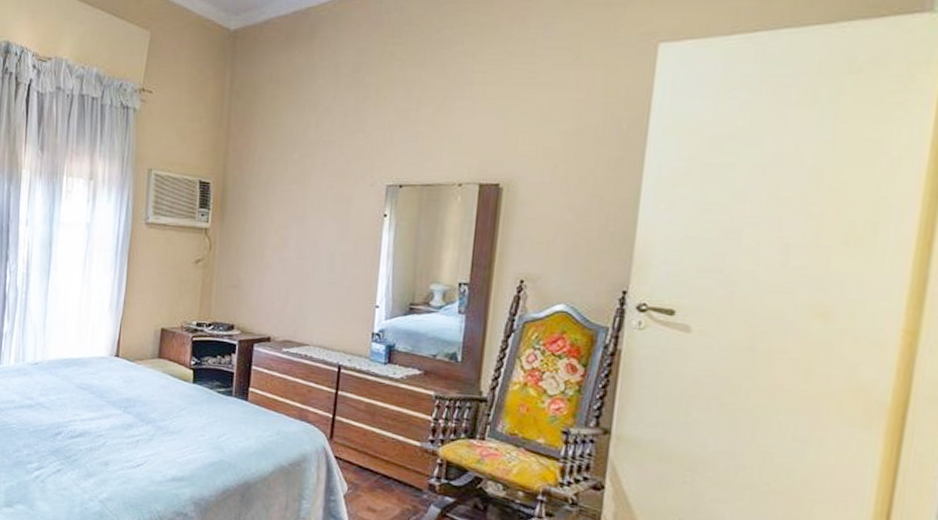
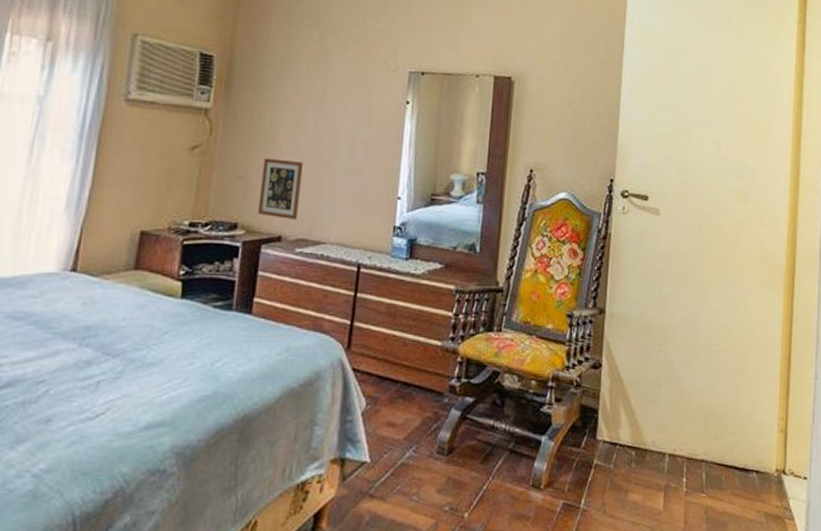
picture frame: none [250,269,287,324] -> present [258,157,303,220]

